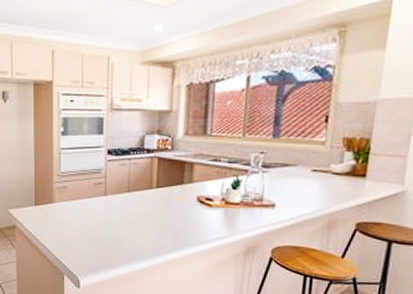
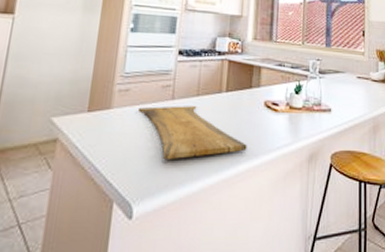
cutting board: none [75,200,179,246] -> present [137,105,247,160]

